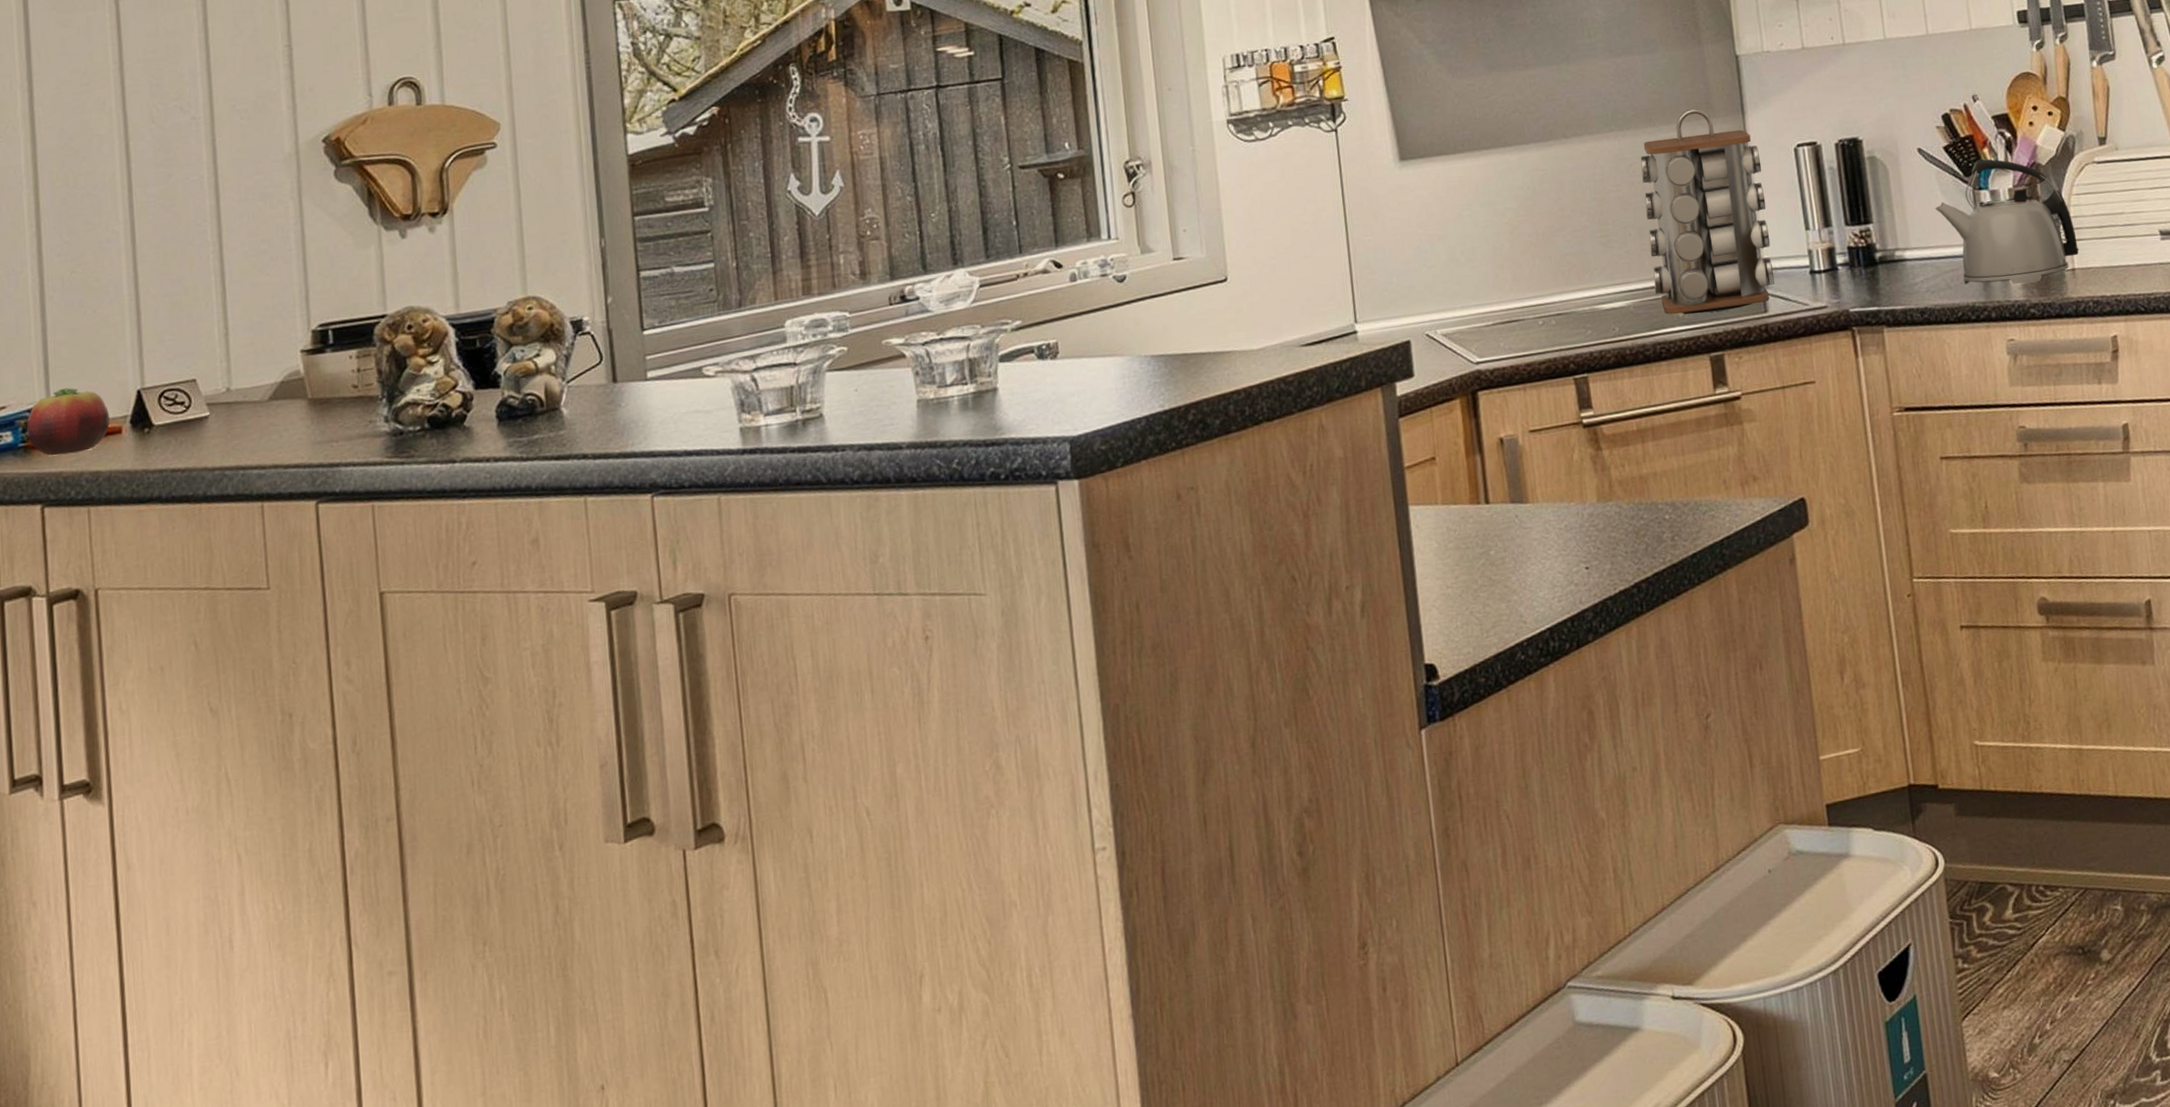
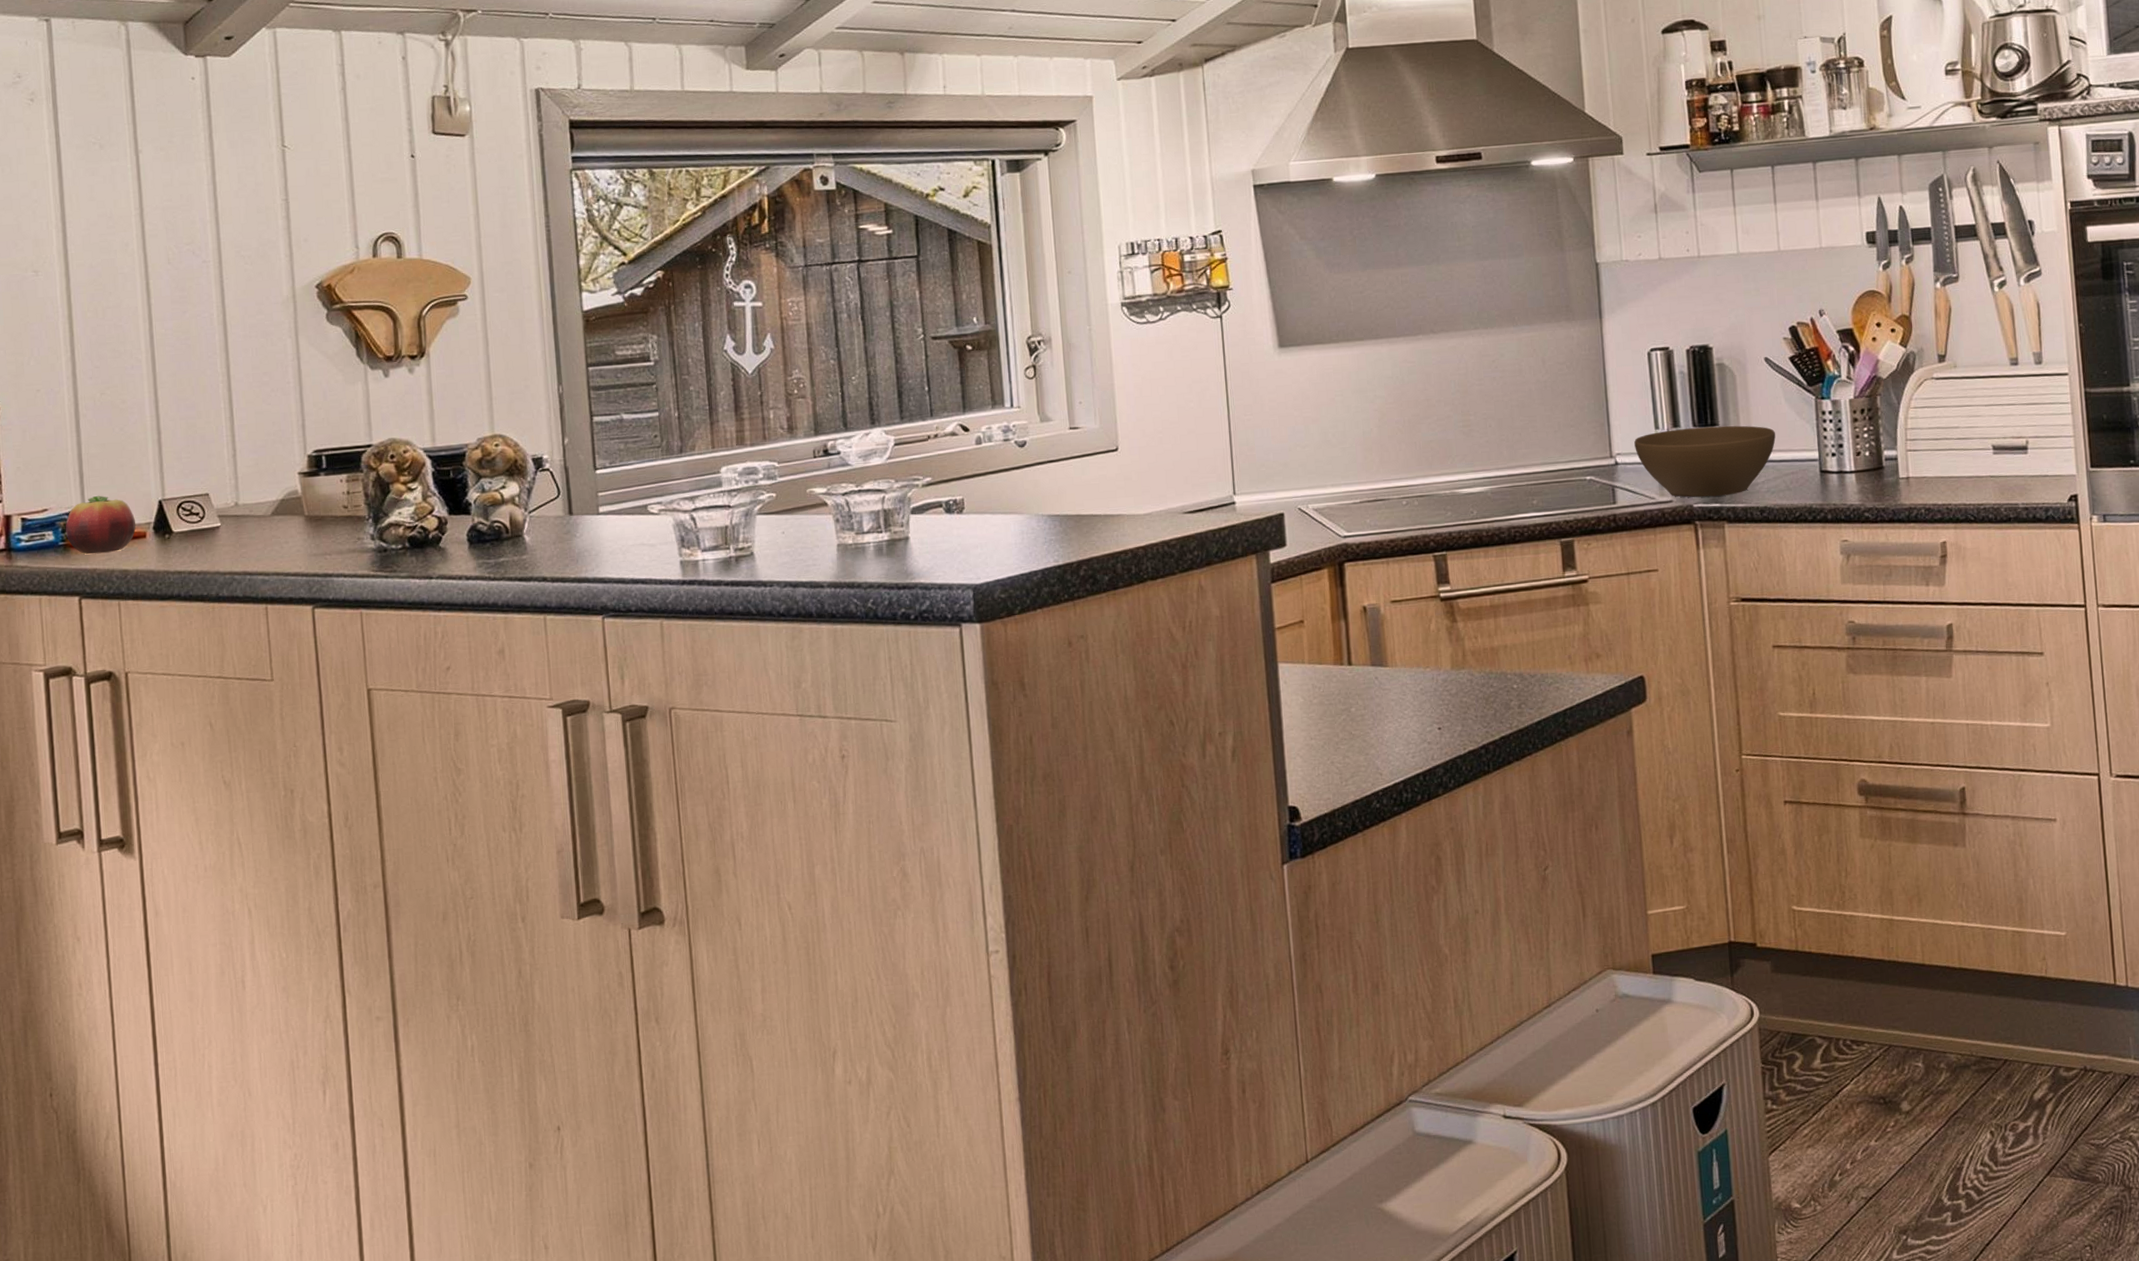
spice rack: present [1640,108,1775,314] -> none [1502,311,1624,502]
bowl: none [1784,221,1933,302] -> present [1634,425,1776,498]
kettle: present [1934,159,2079,285] -> none [1778,370,1914,490]

